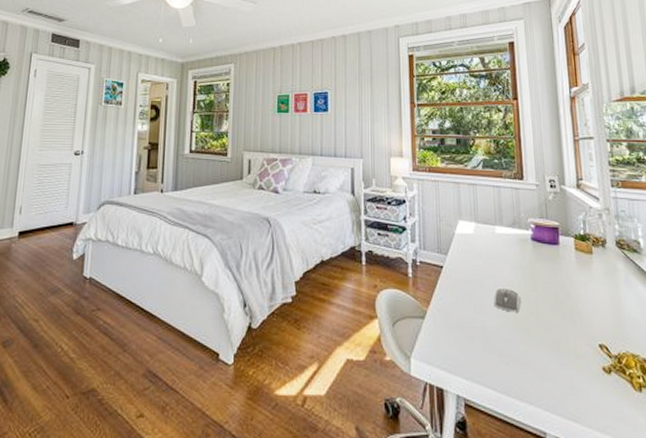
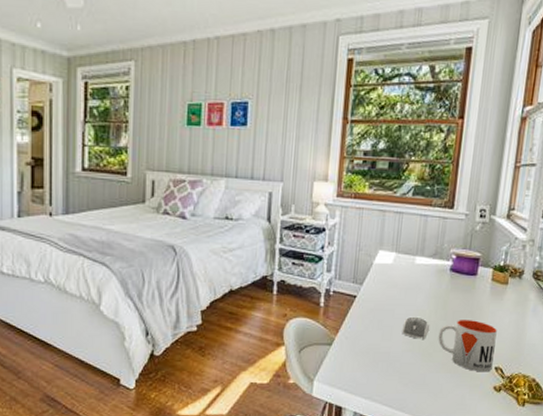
mug: none [532,291,596,351] -> present [438,320,497,372]

